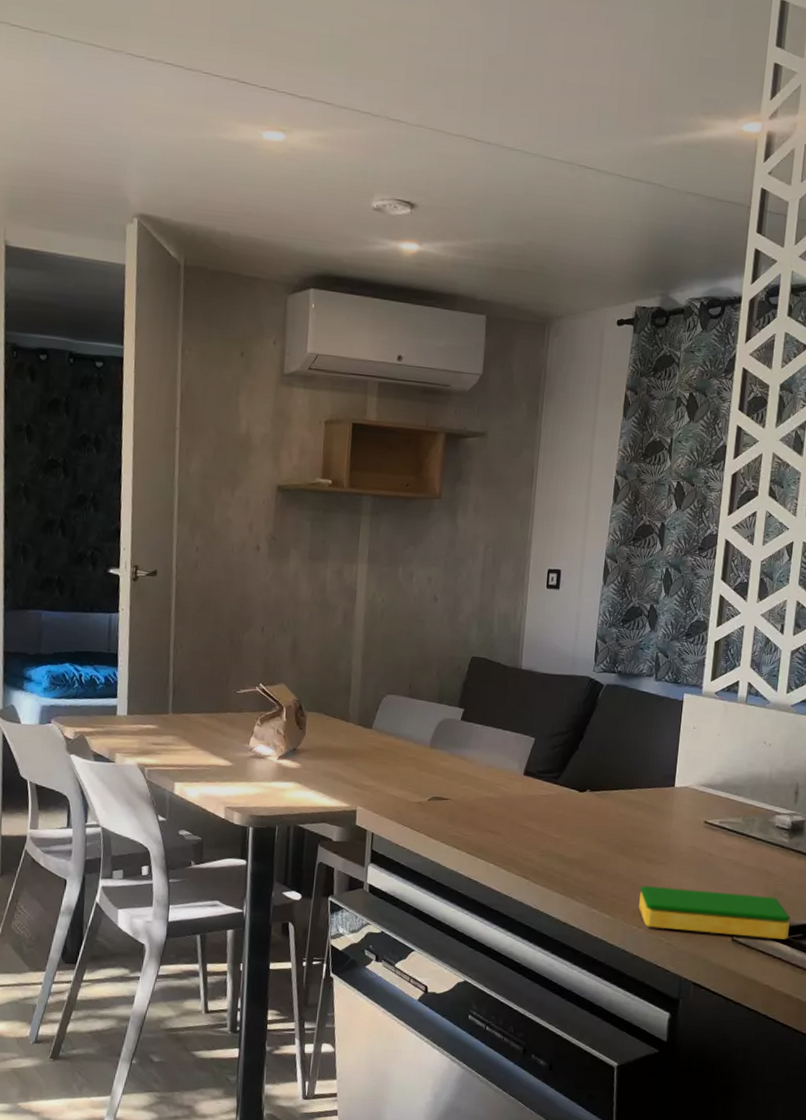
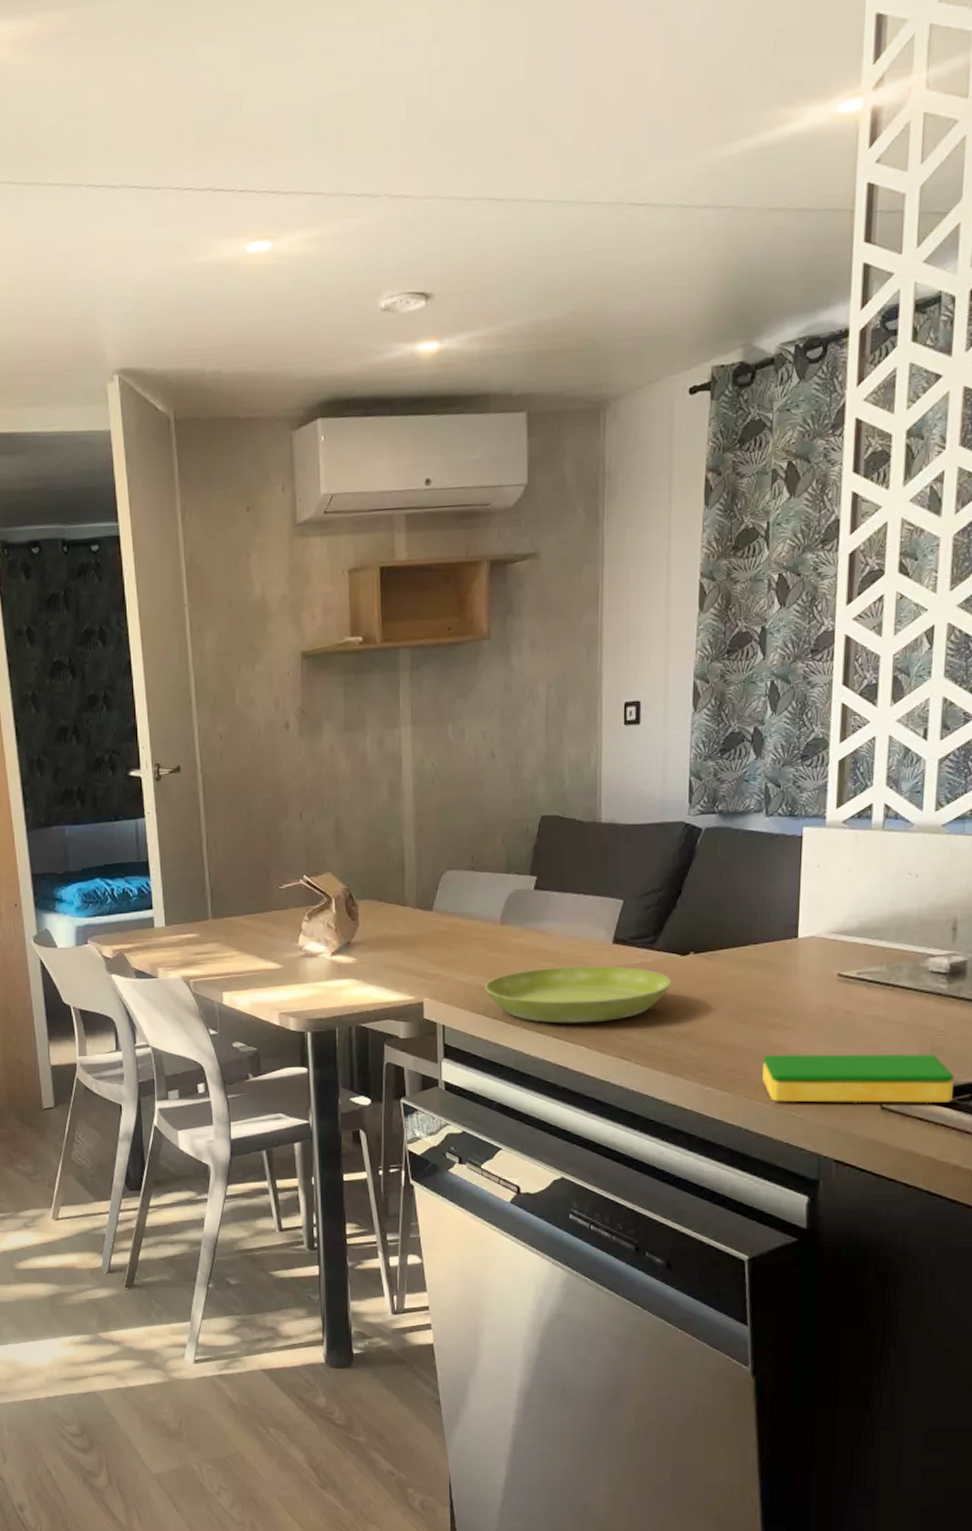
saucer: none [411,790,570,844] -> present [485,965,672,1024]

